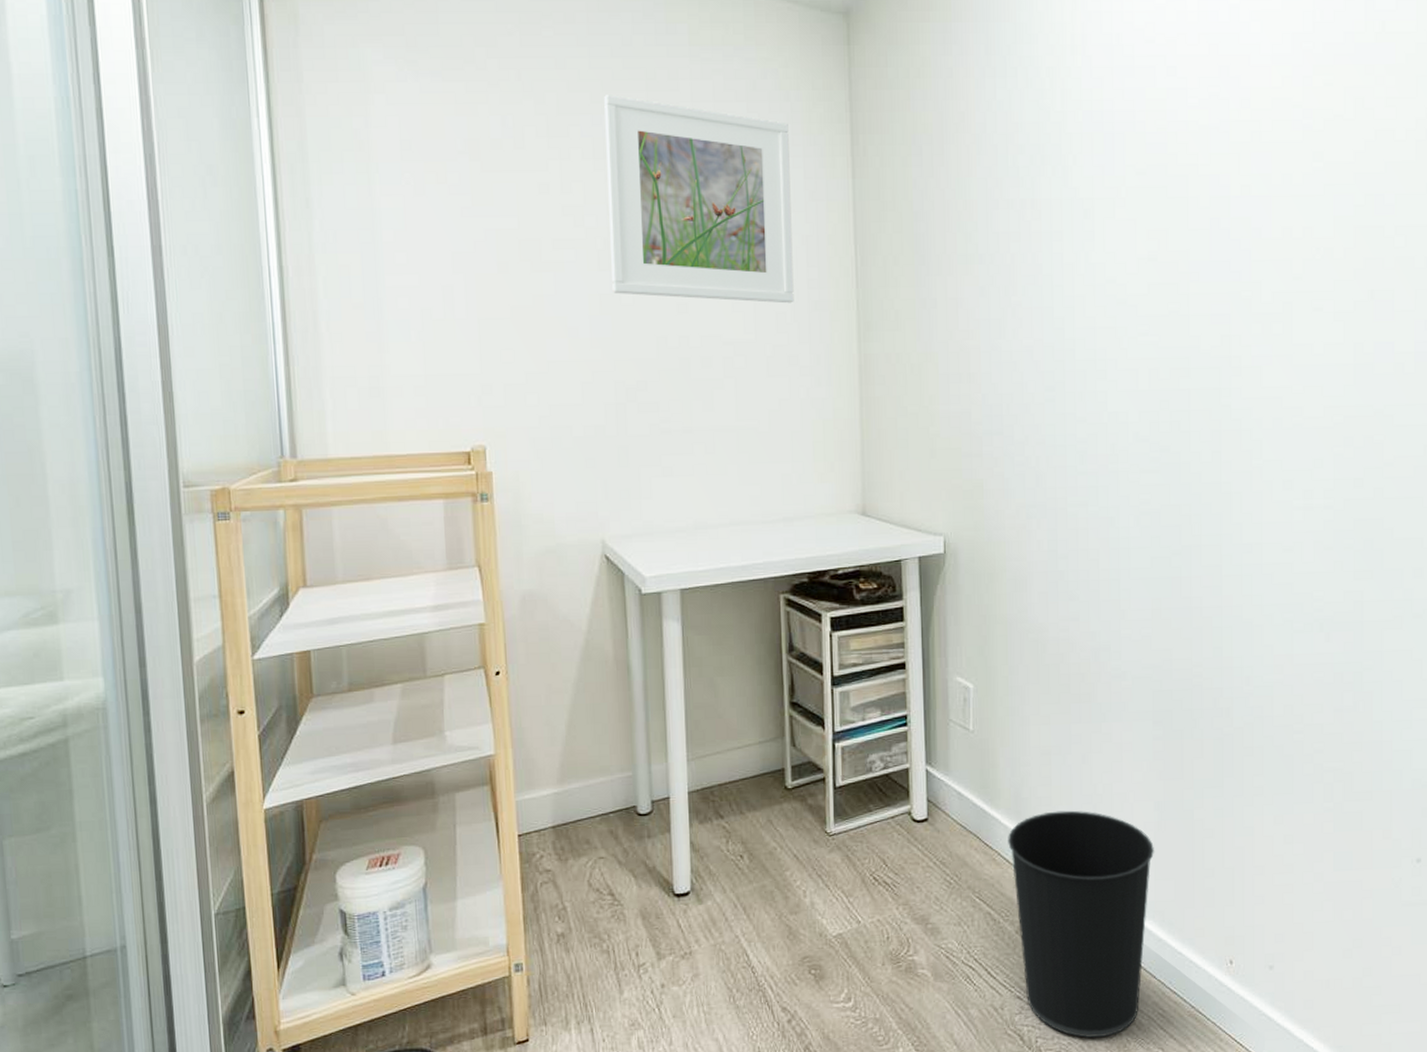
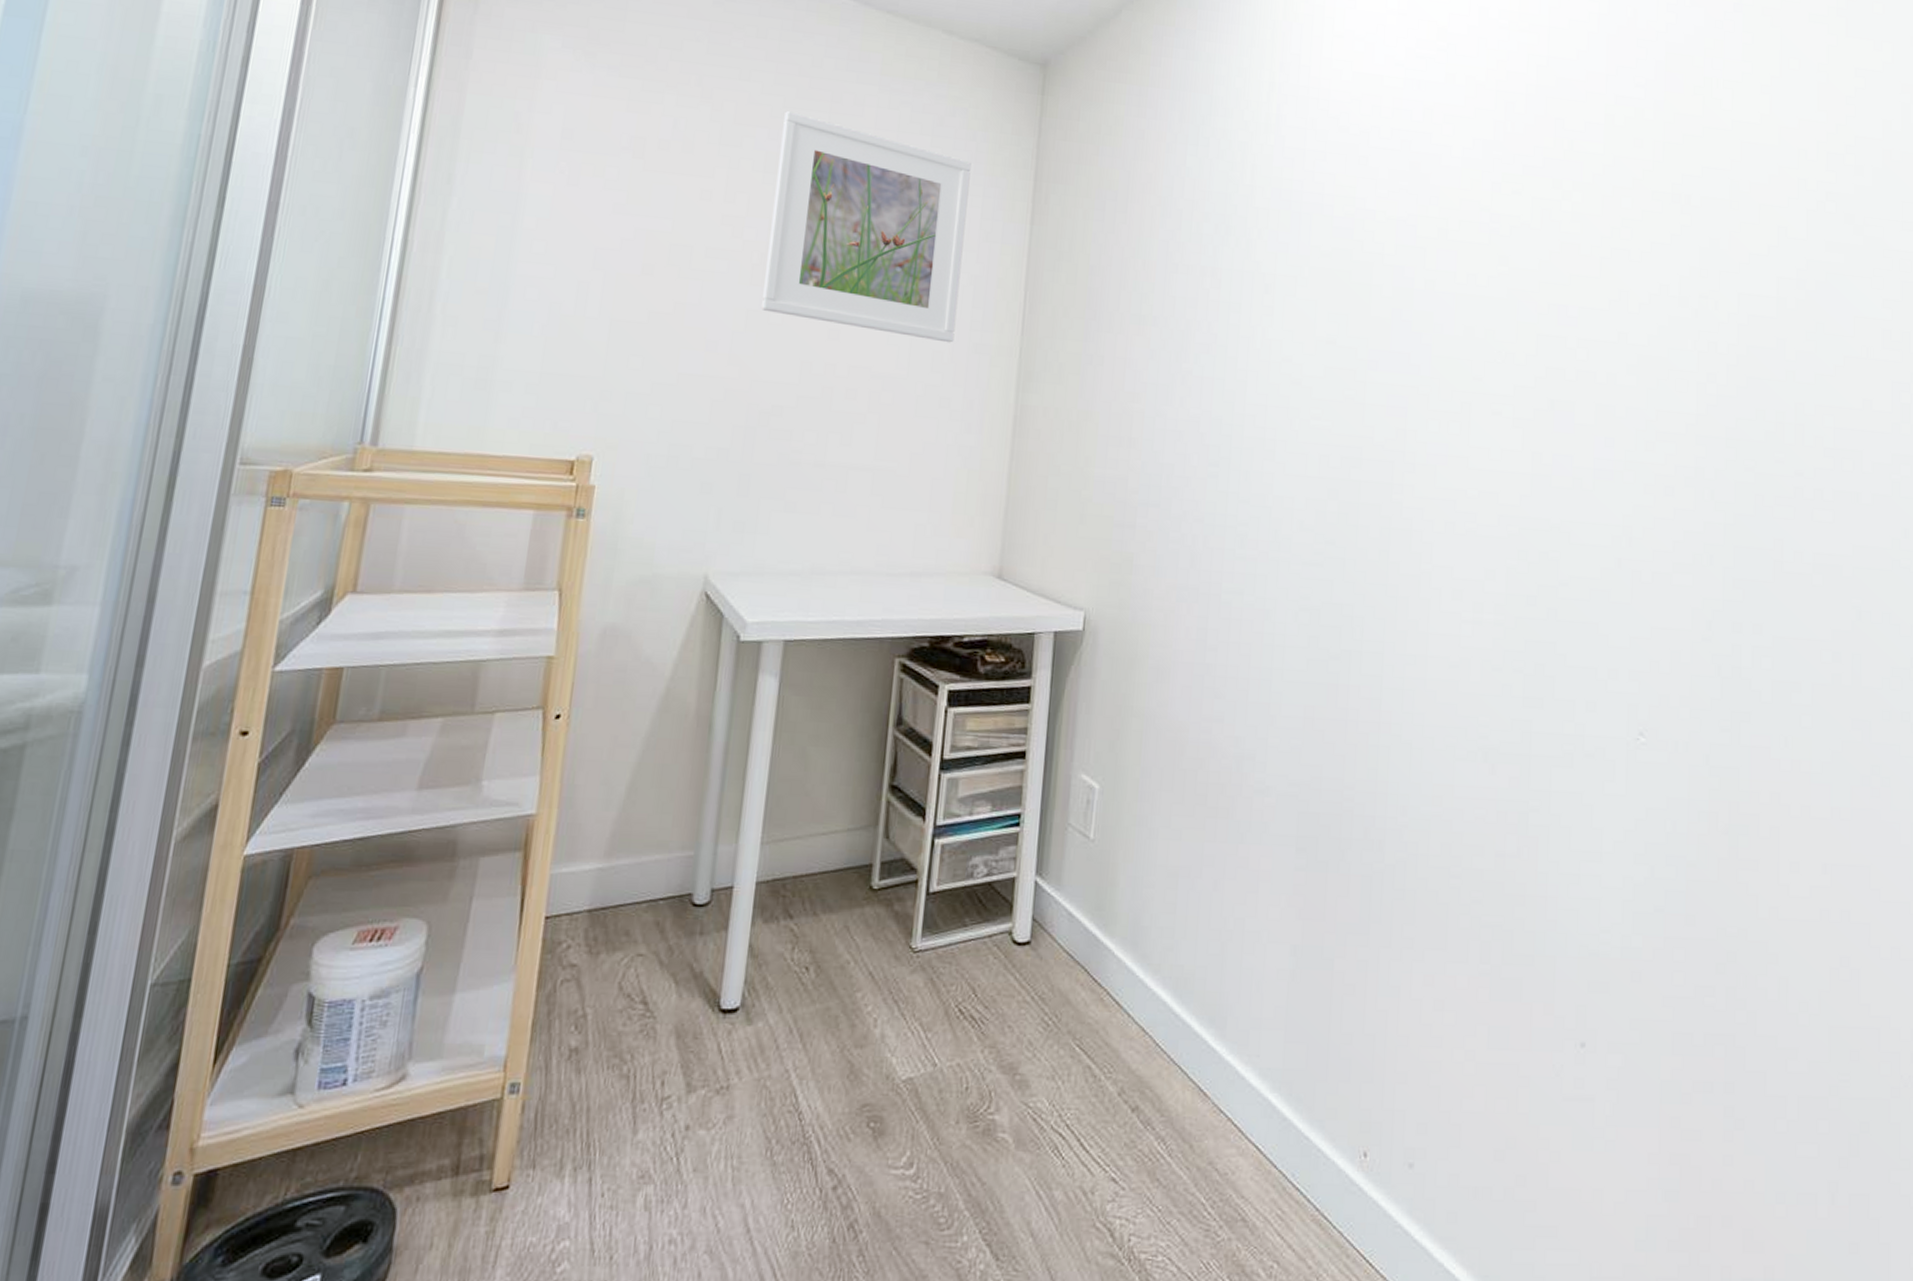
wastebasket: present [1008,810,1155,1038] -> none [1120,946,1287,1241]

